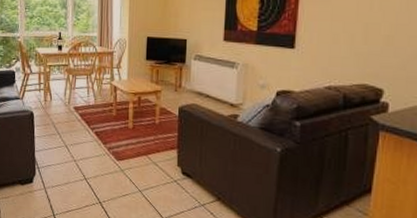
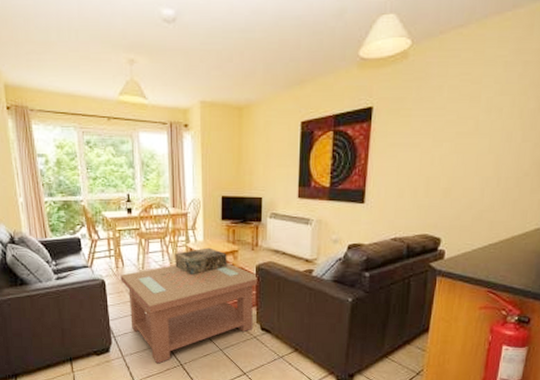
coffee table: none [48,101,181,199] -> present [120,263,258,364]
decorative box: none [99,86,150,113] -> present [175,247,227,275]

